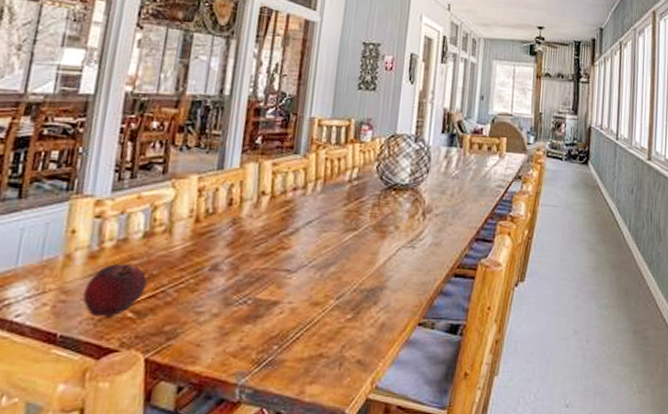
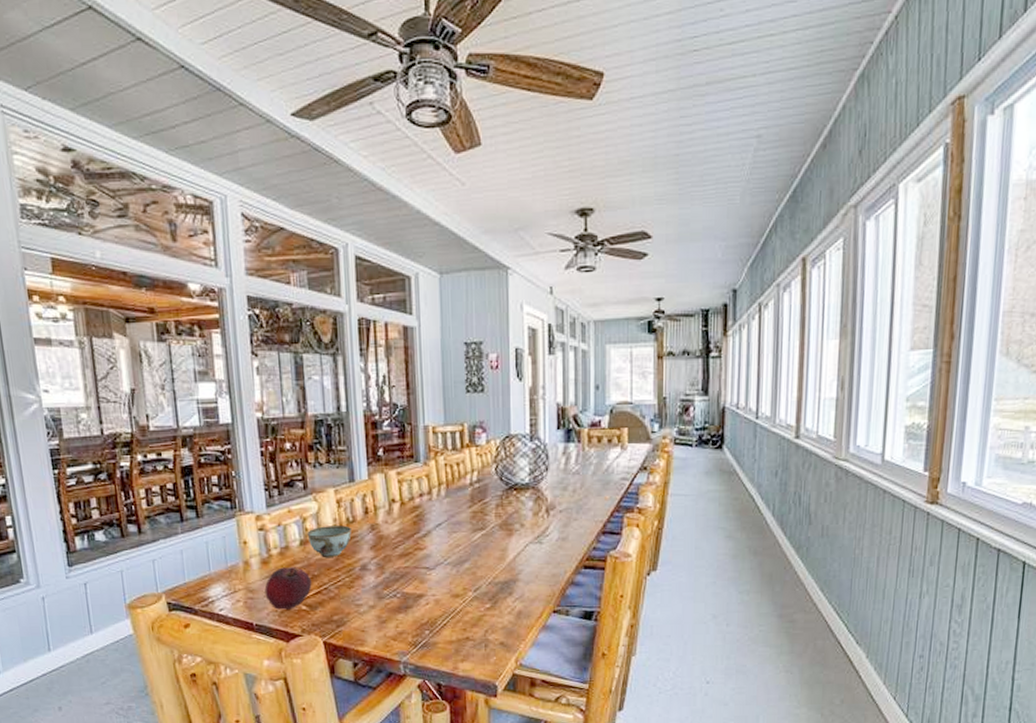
bowl: none [154,217,209,255] -> present [307,525,352,558]

